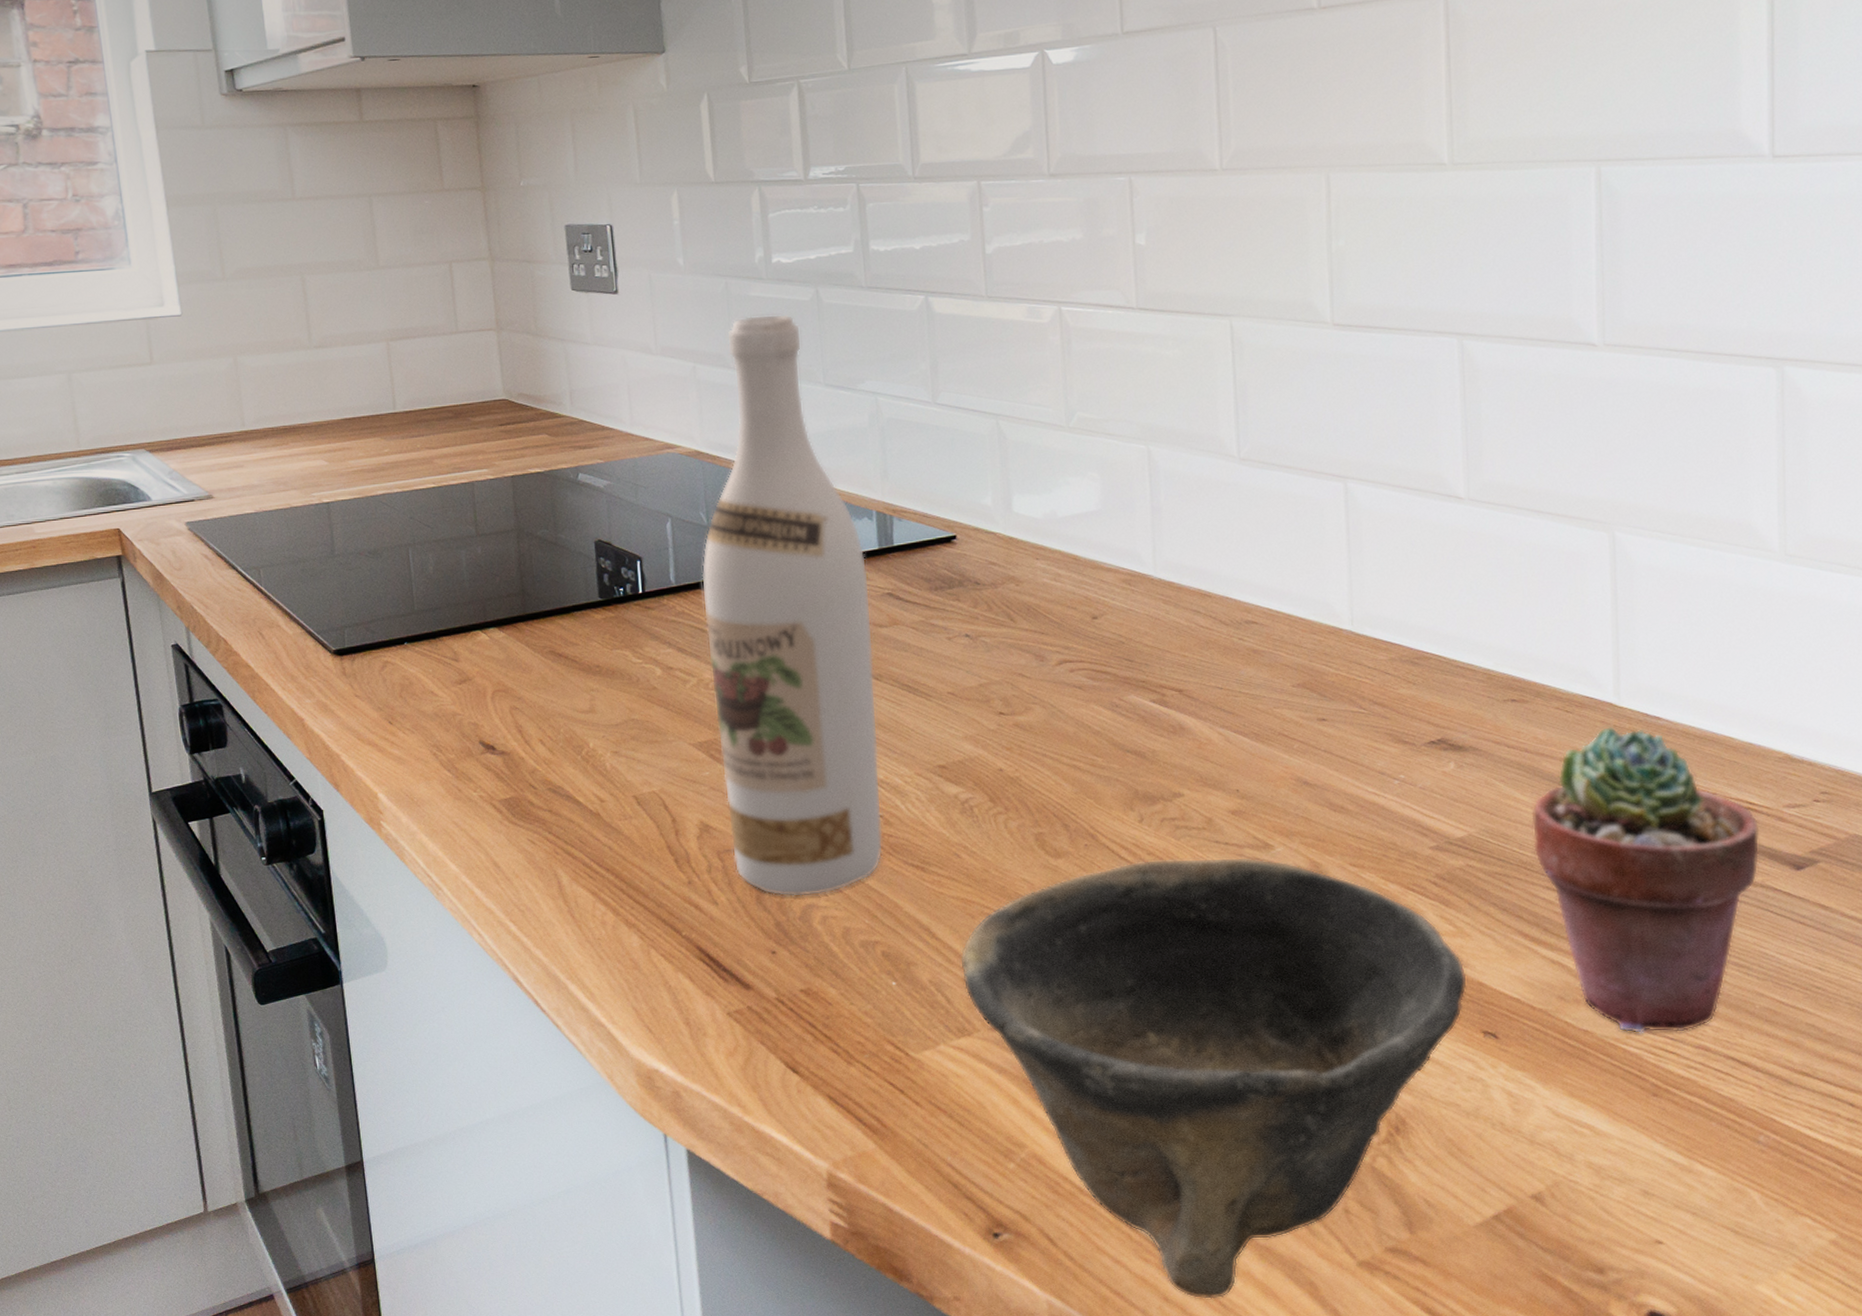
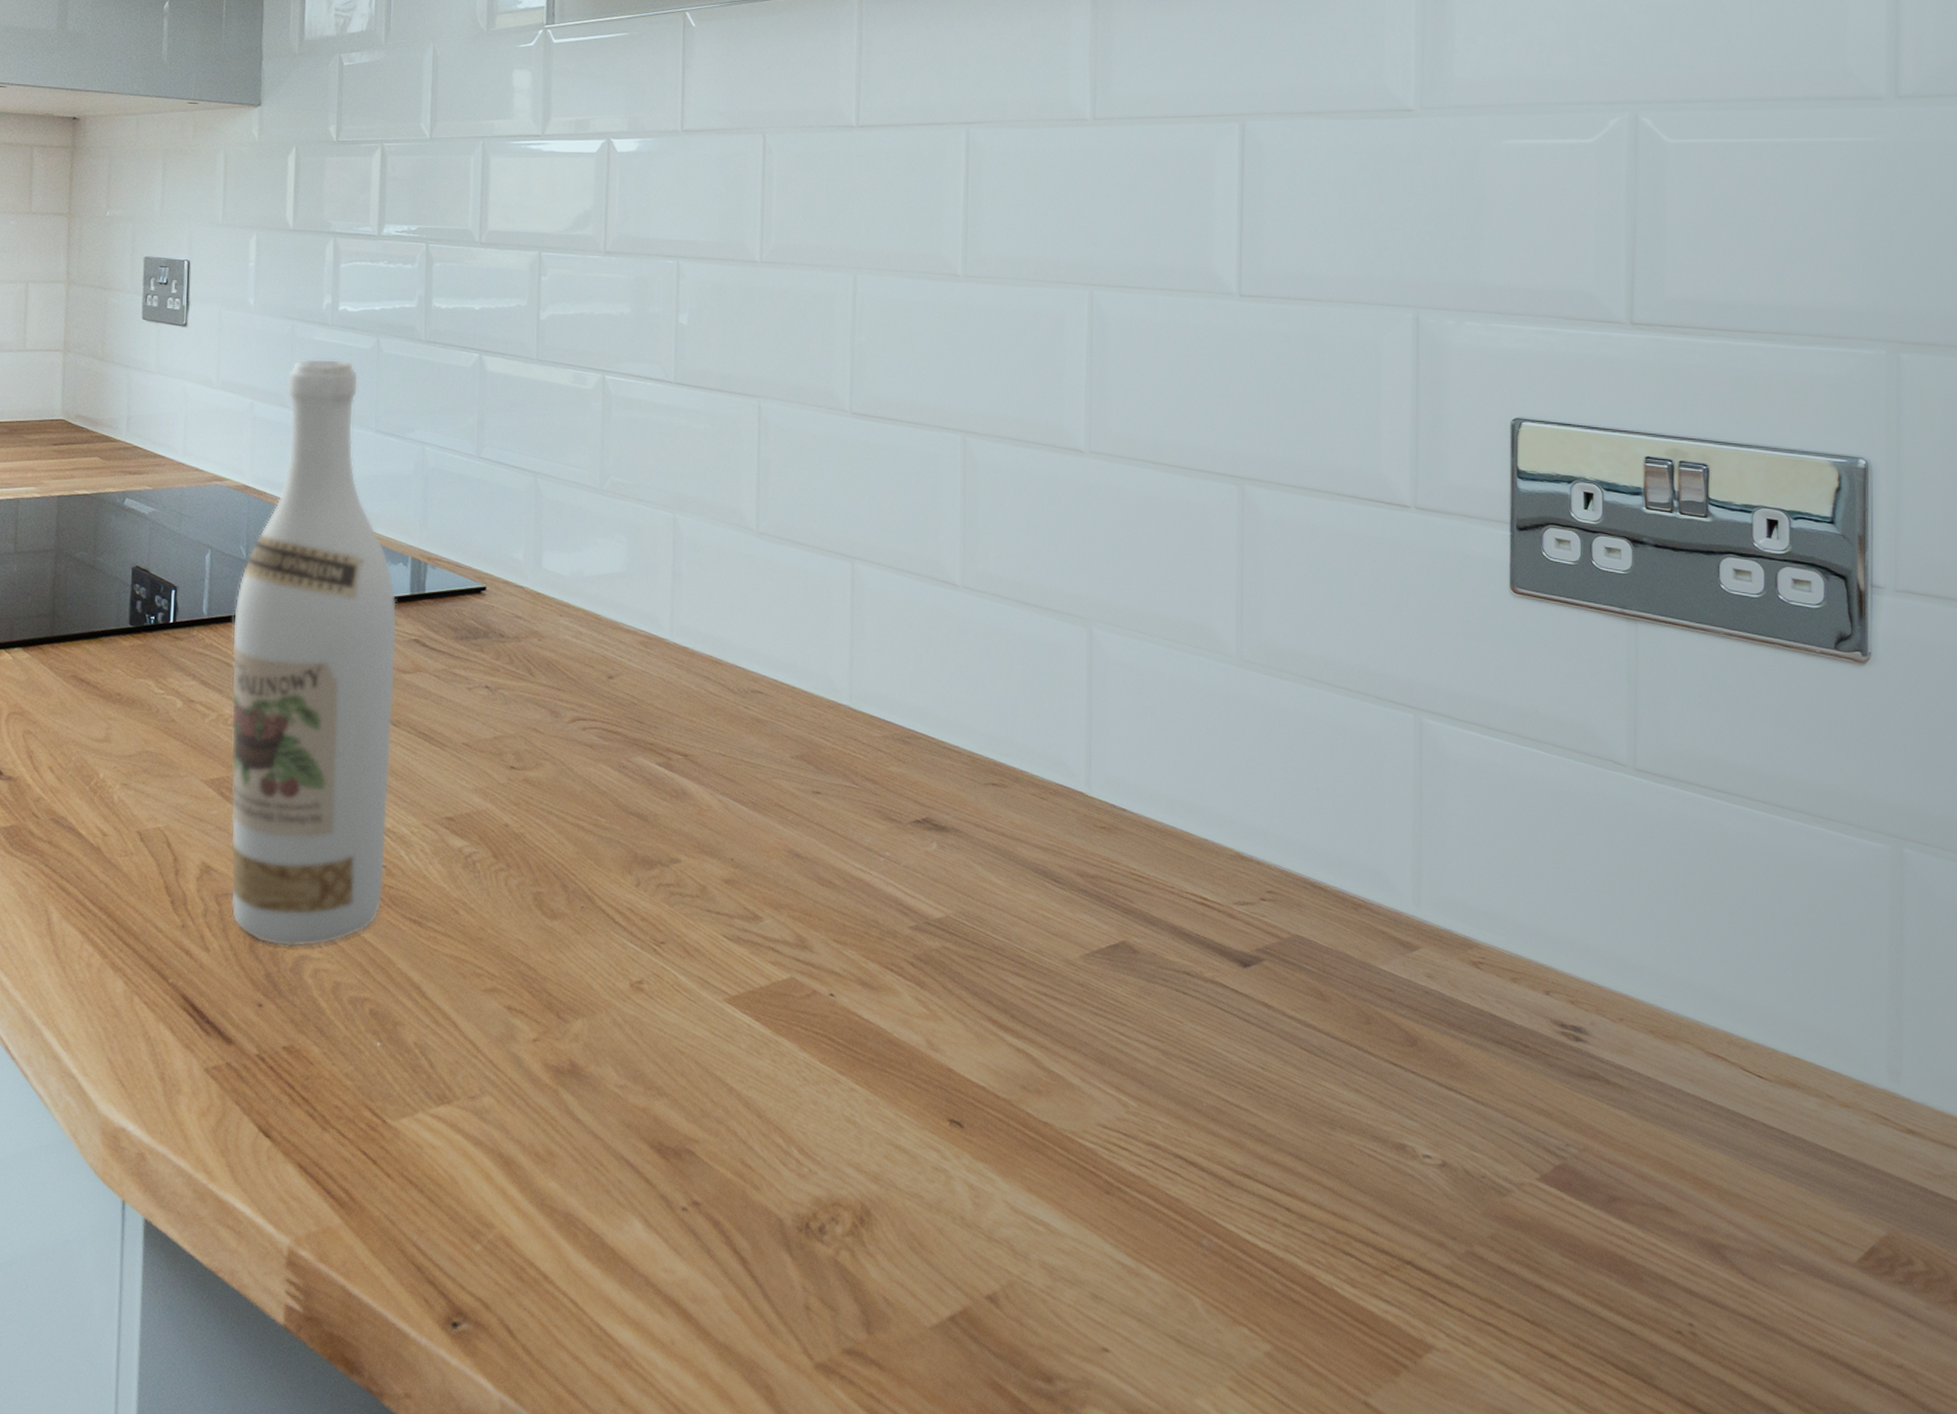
bowl: present [959,857,1467,1299] -> none [446,925,937,1402]
potted succulent: present [1531,726,1760,1034] -> none [1005,815,1212,1128]

